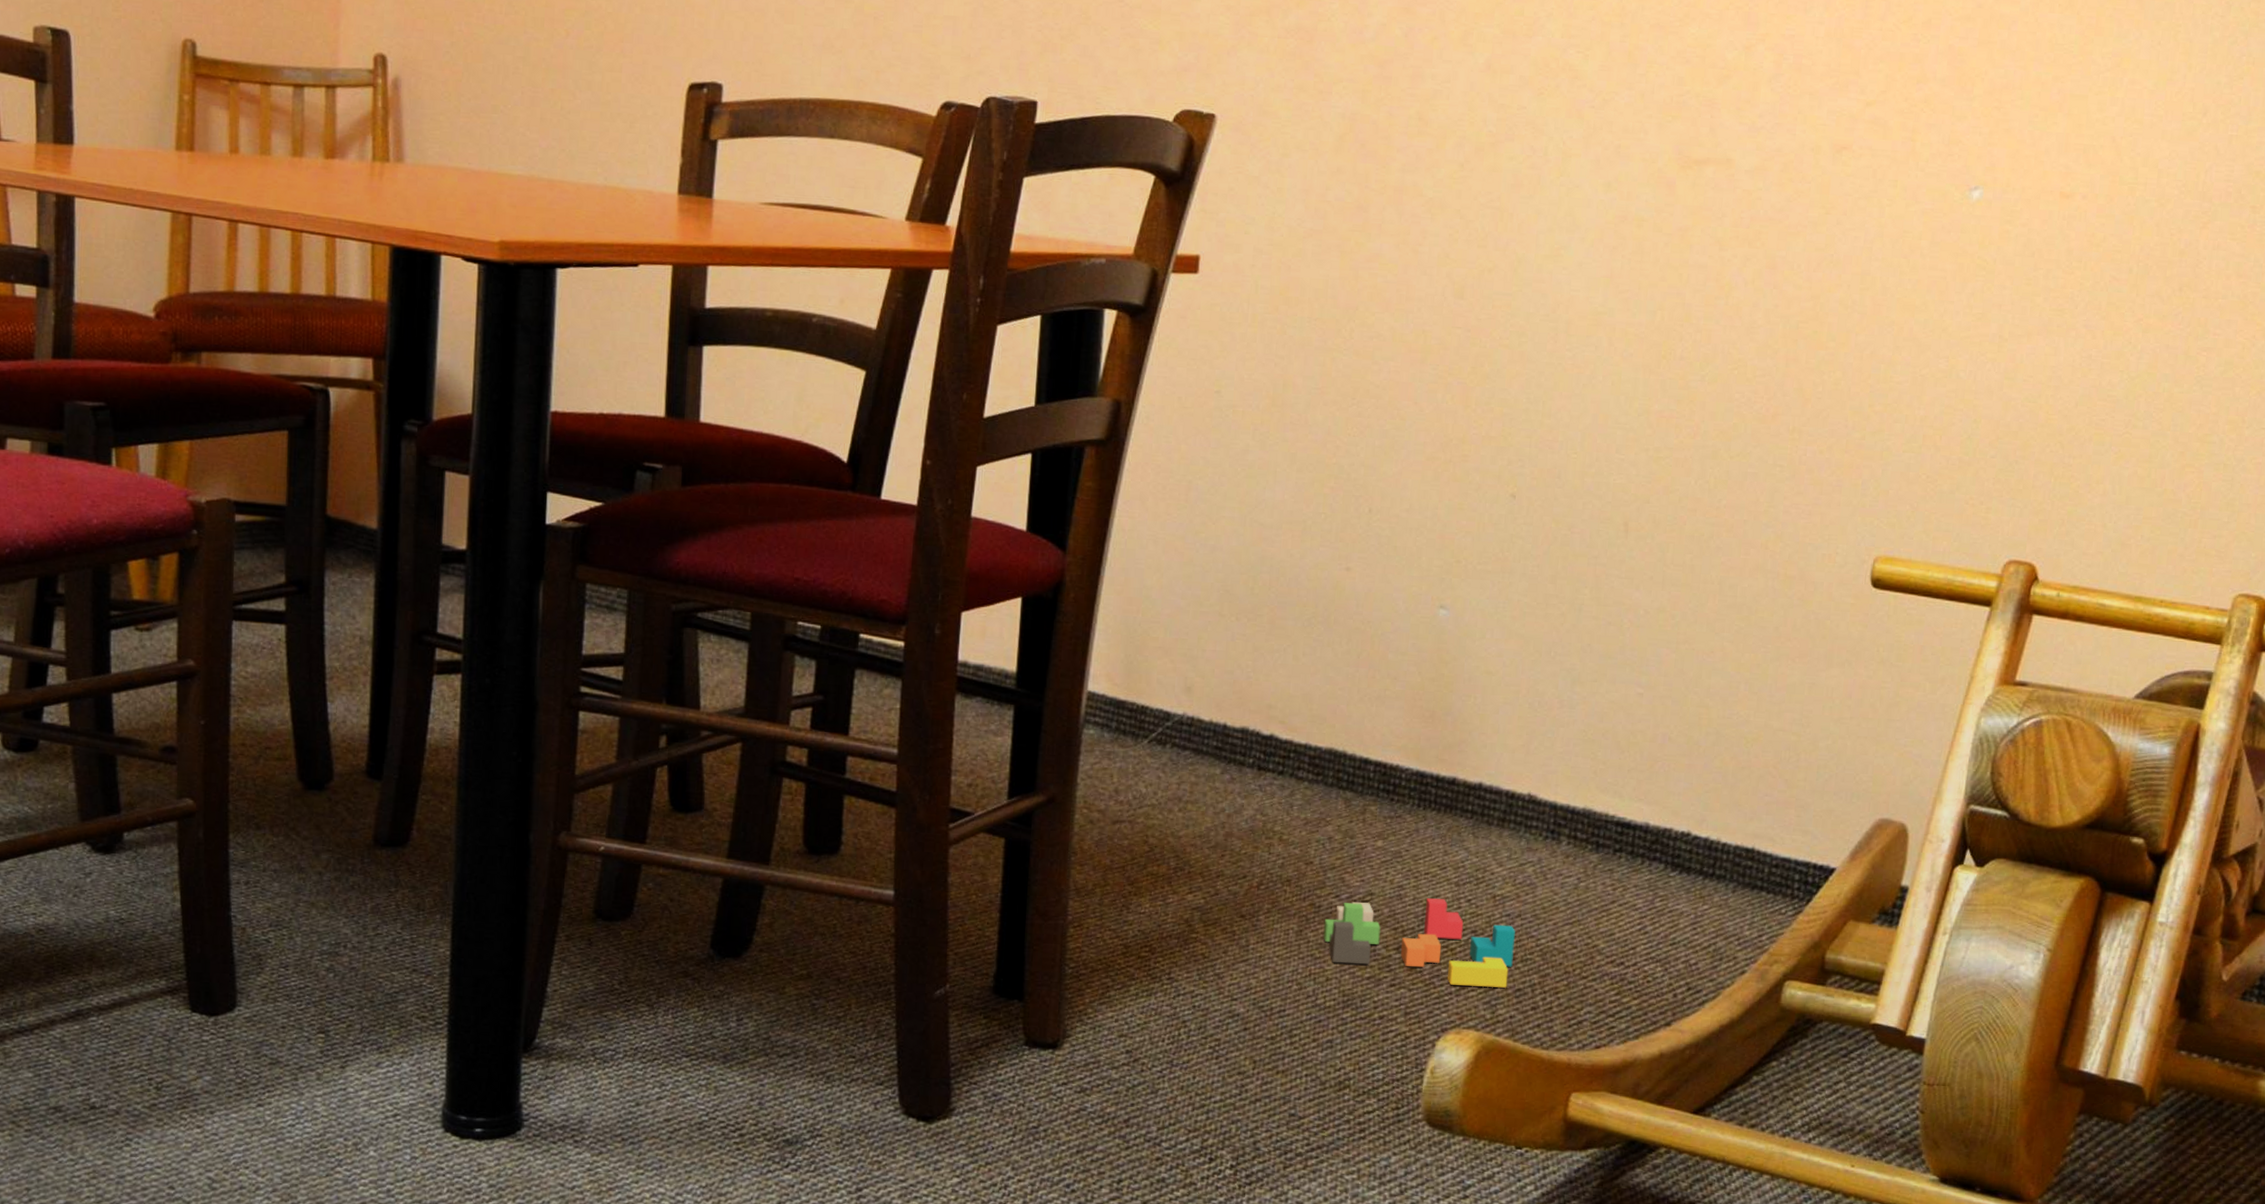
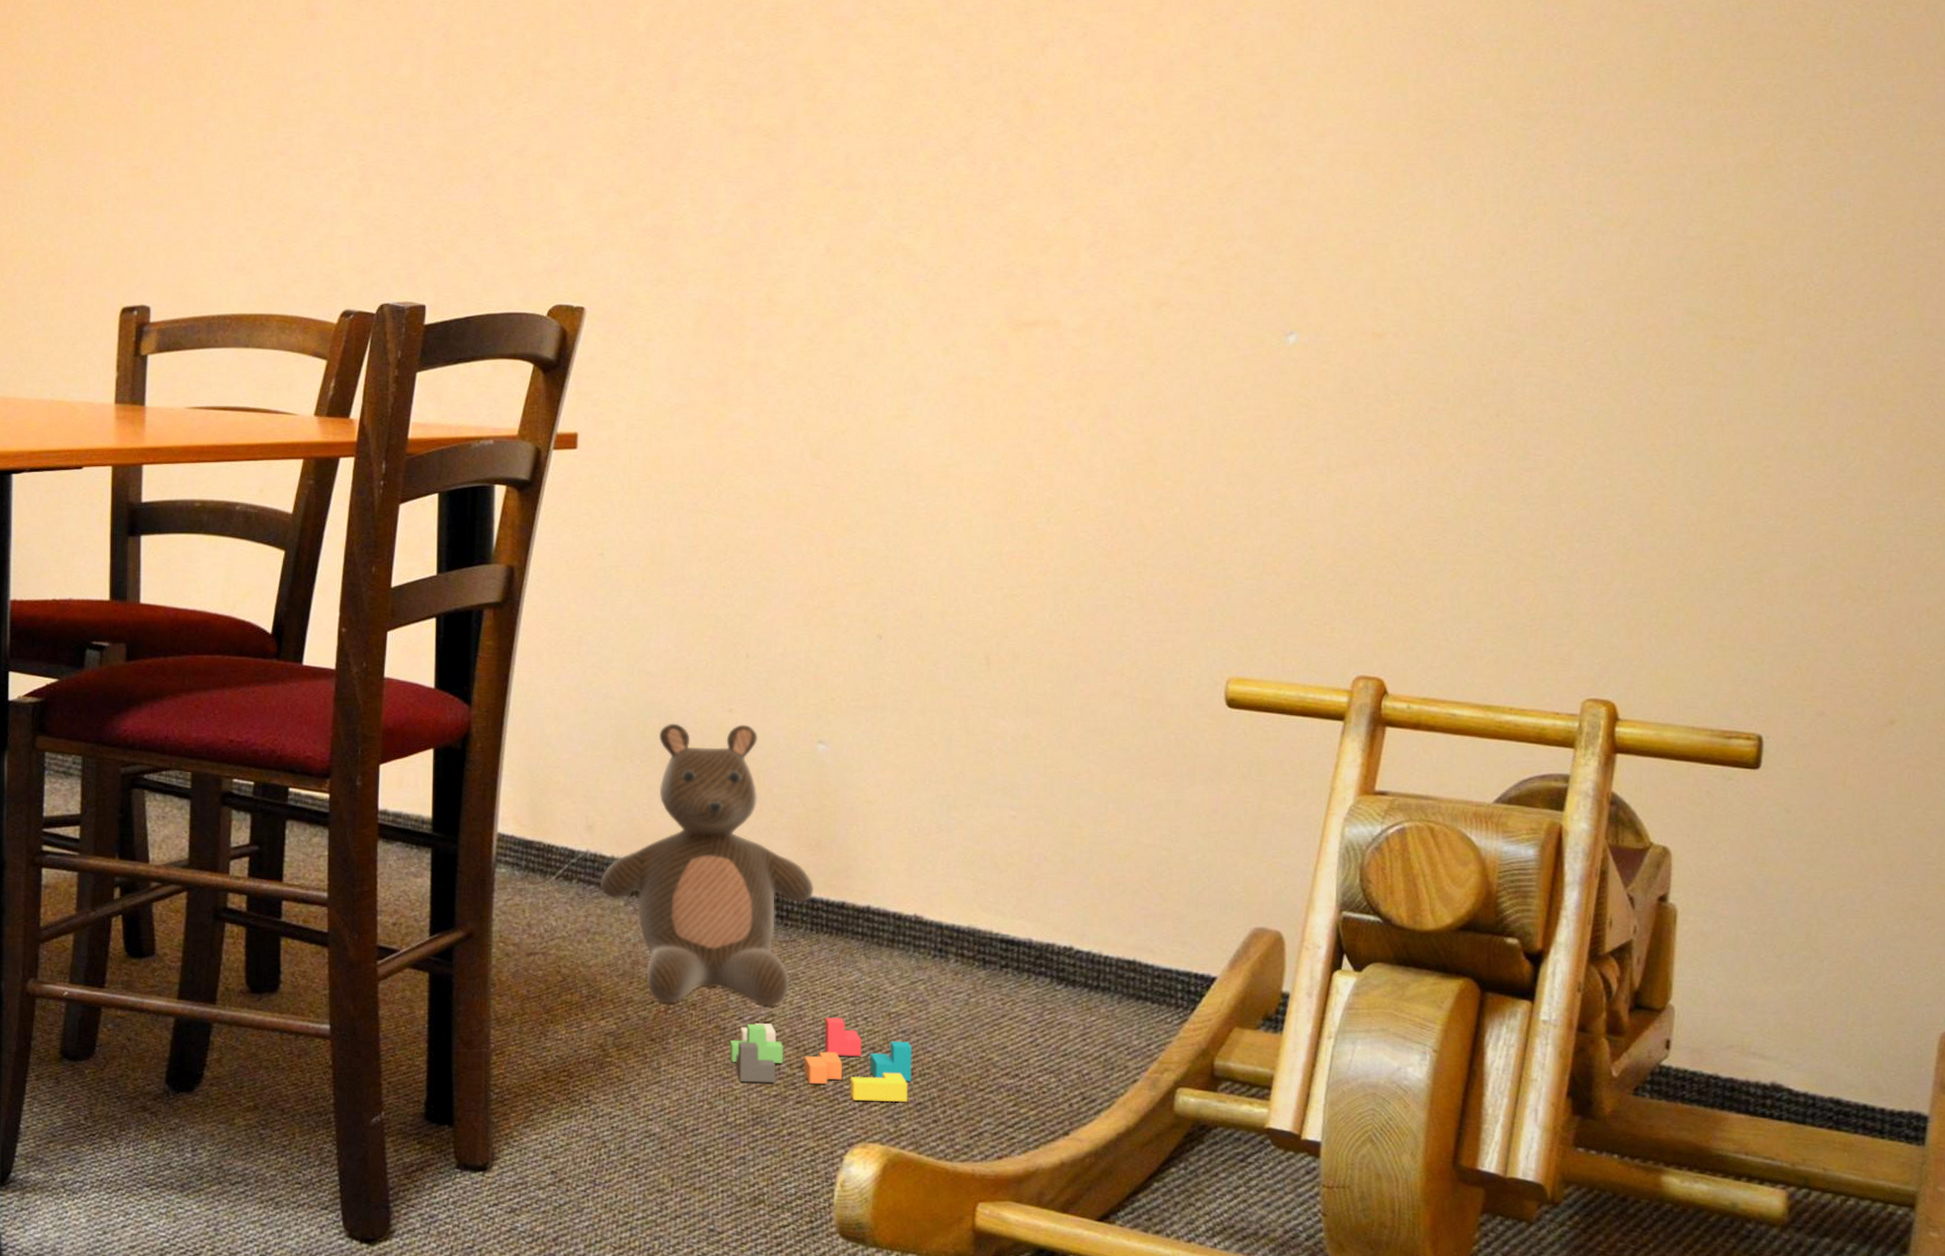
stuffed bear: none [1195,580,1424,884] -> present [599,723,813,1006]

